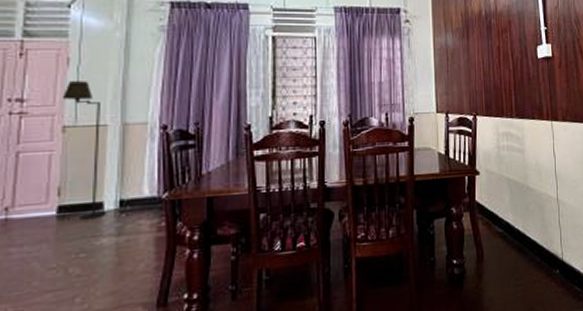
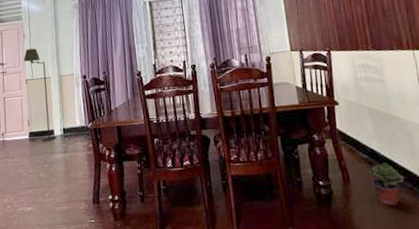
potted plant: none [502,236,534,283] -> present [368,162,405,206]

